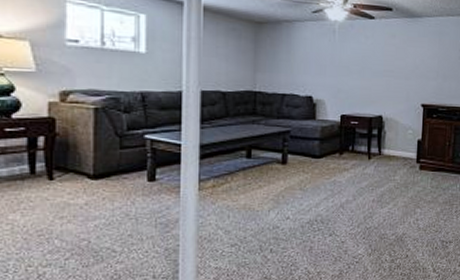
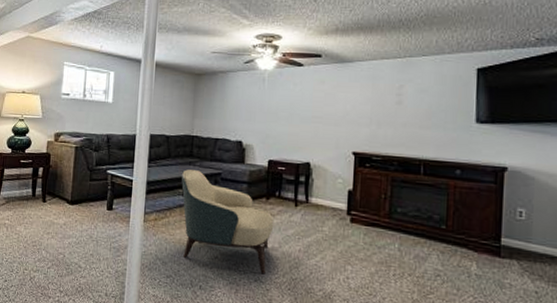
armchair: none [243,129,348,228] -> present [181,169,274,275]

